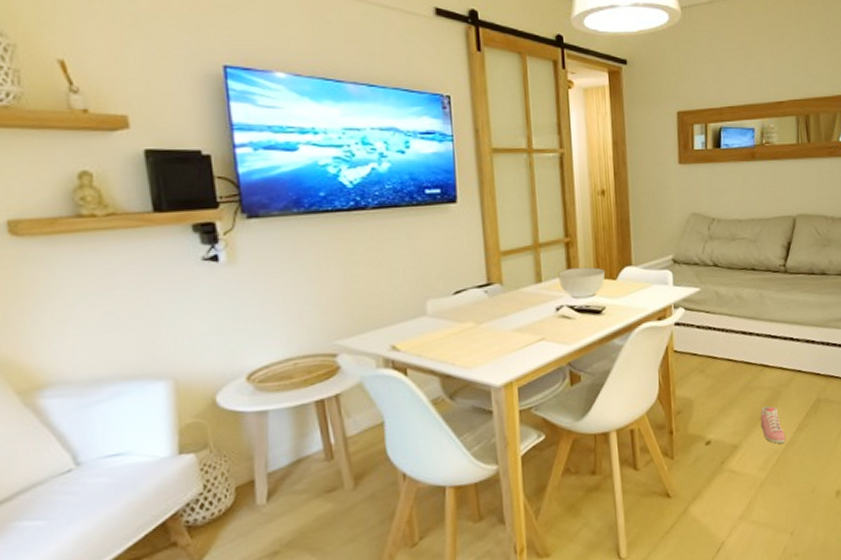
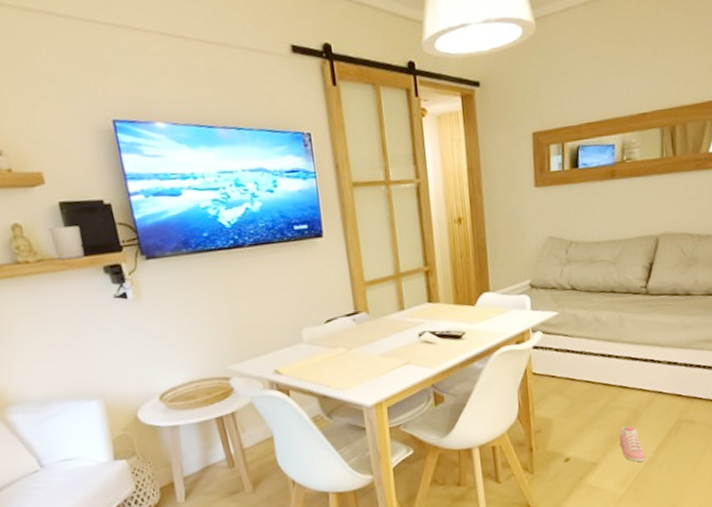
candle holder: none [128,177,170,215] -> present [49,226,85,260]
bowl: present [558,266,606,299] -> none [419,294,465,325]

